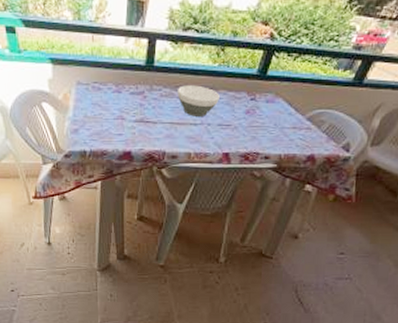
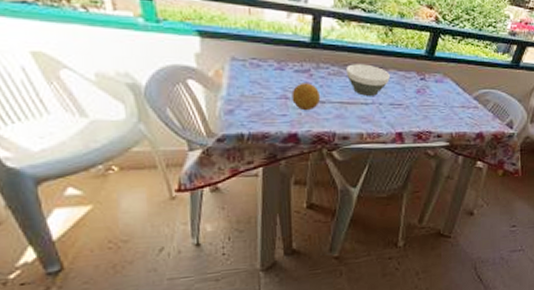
fruit: none [127,104,153,131] -> present [291,83,321,111]

